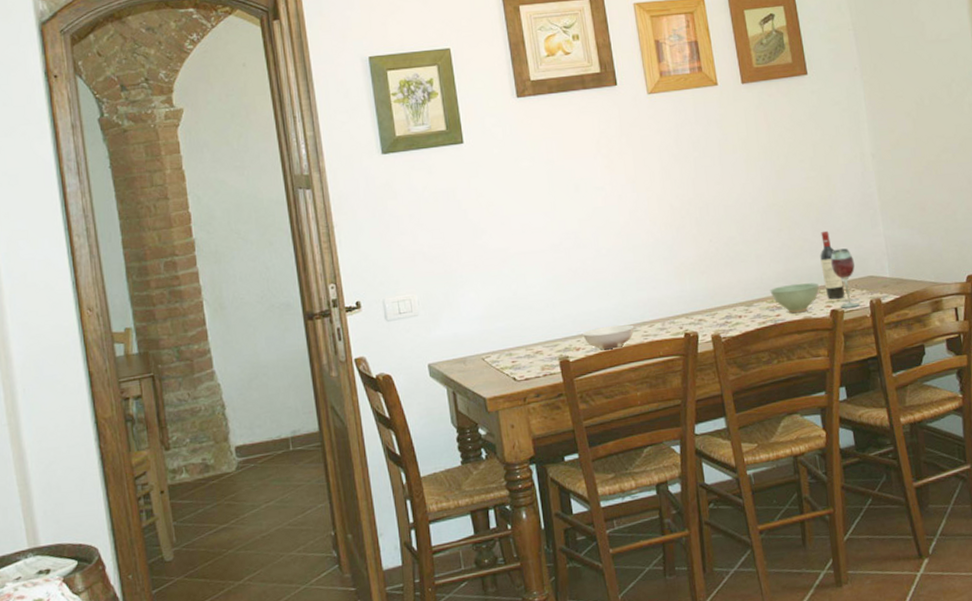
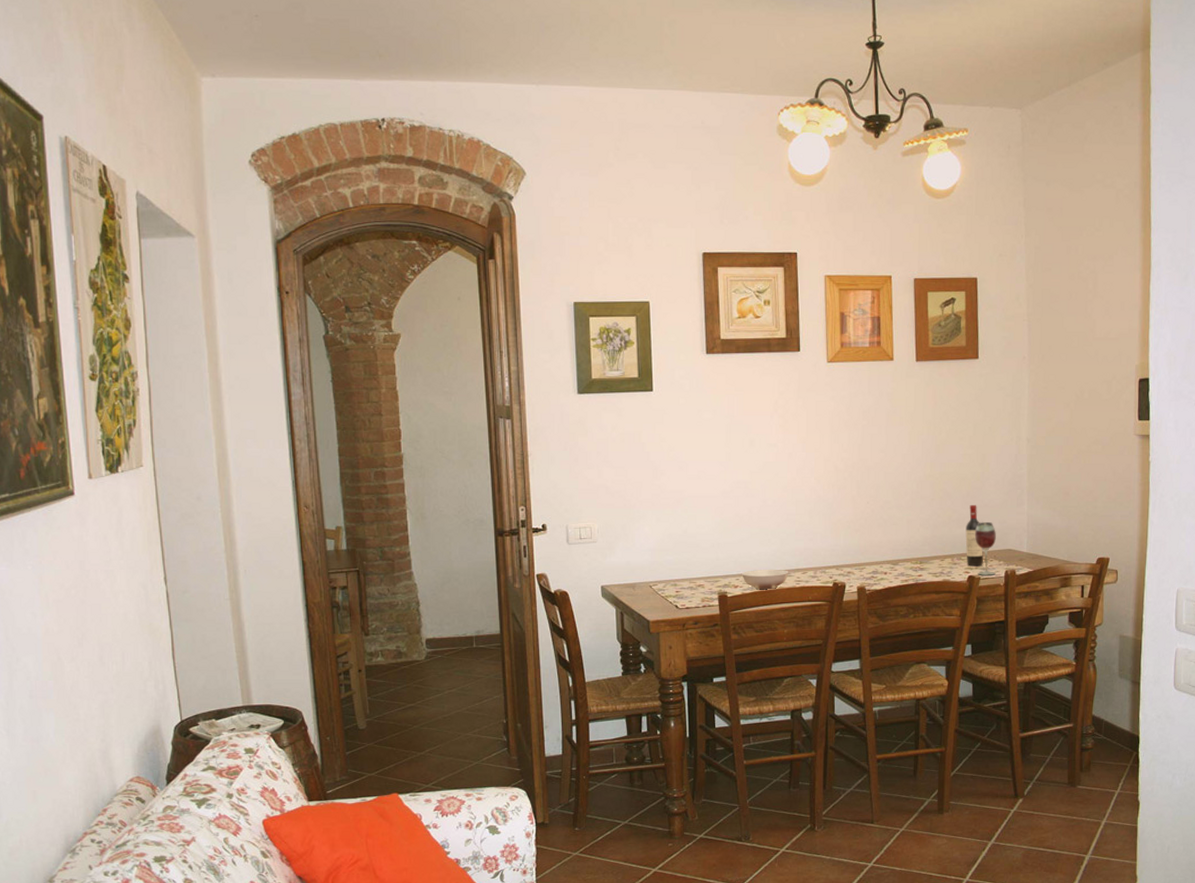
bowl: present [770,282,820,314] -> none [915,550,962,575]

